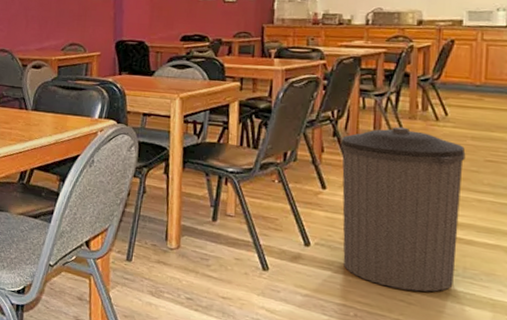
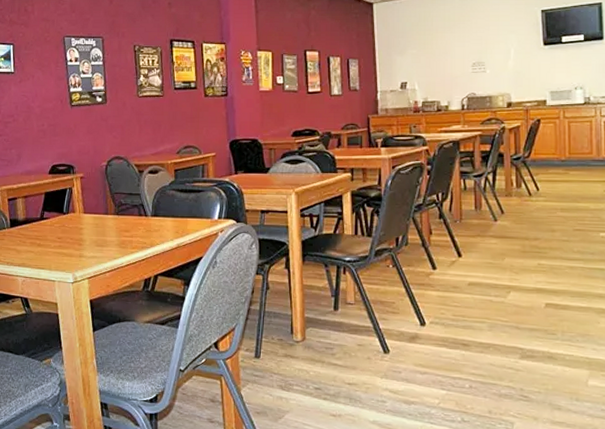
trash can: present [340,126,466,292] -> none [446,204,557,358]

